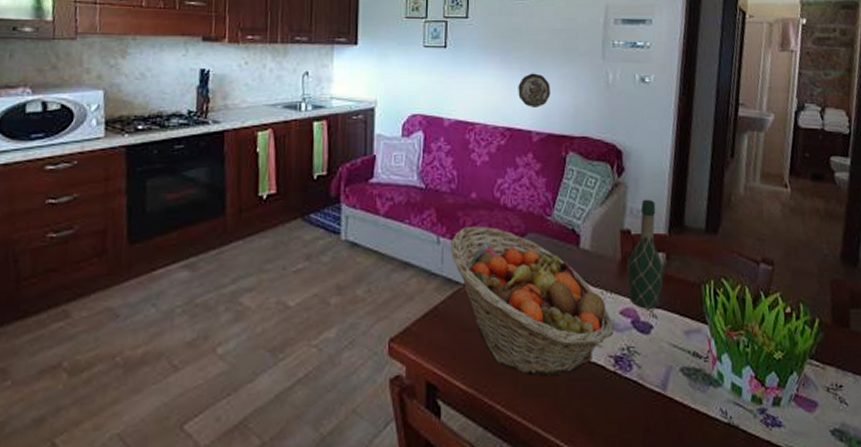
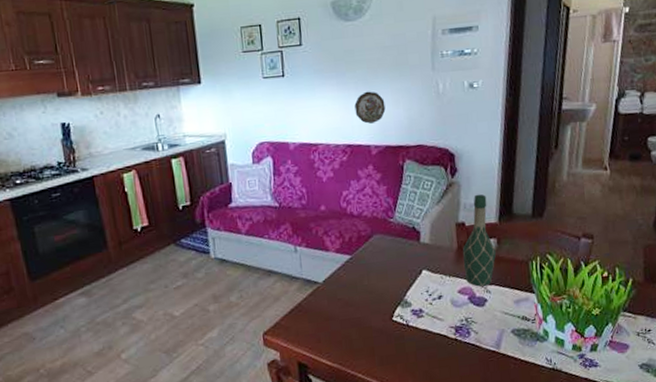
fruit basket: present [450,225,615,375] -> none [306,233,454,349]

